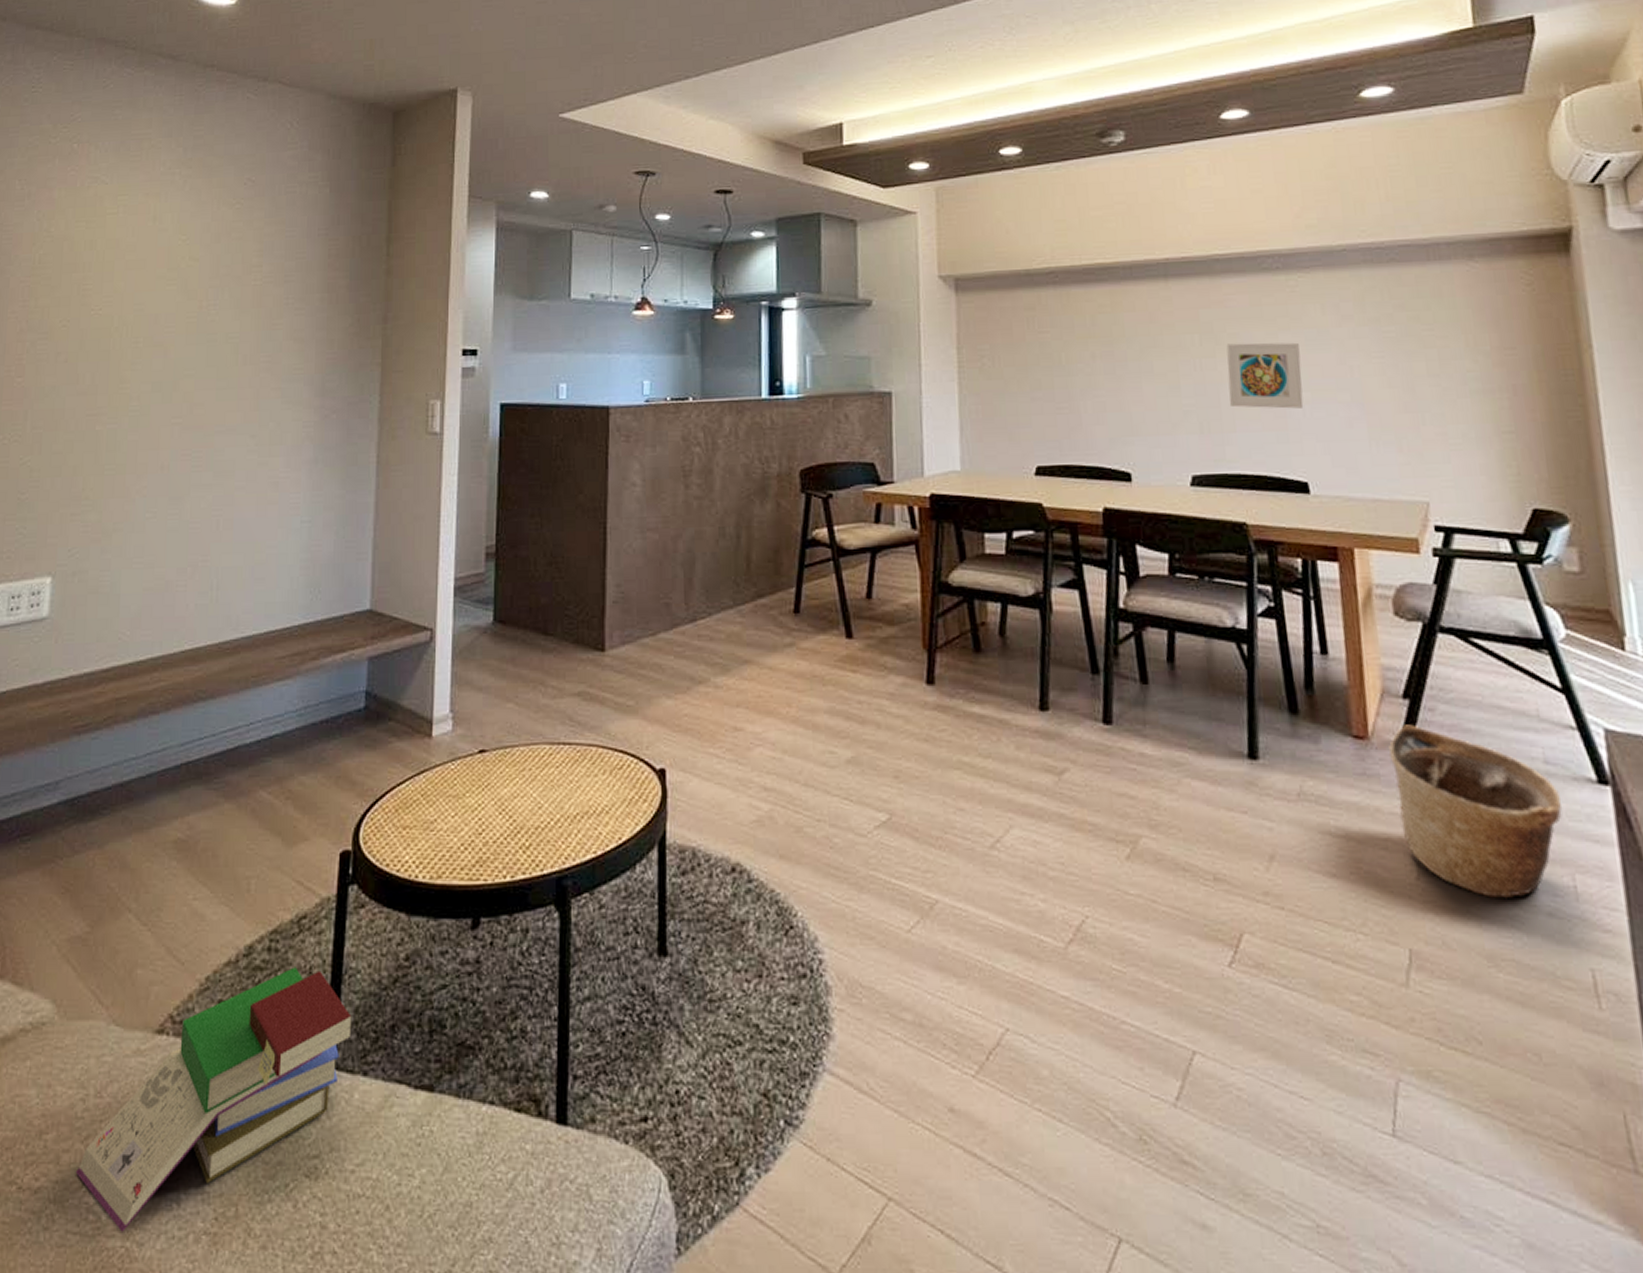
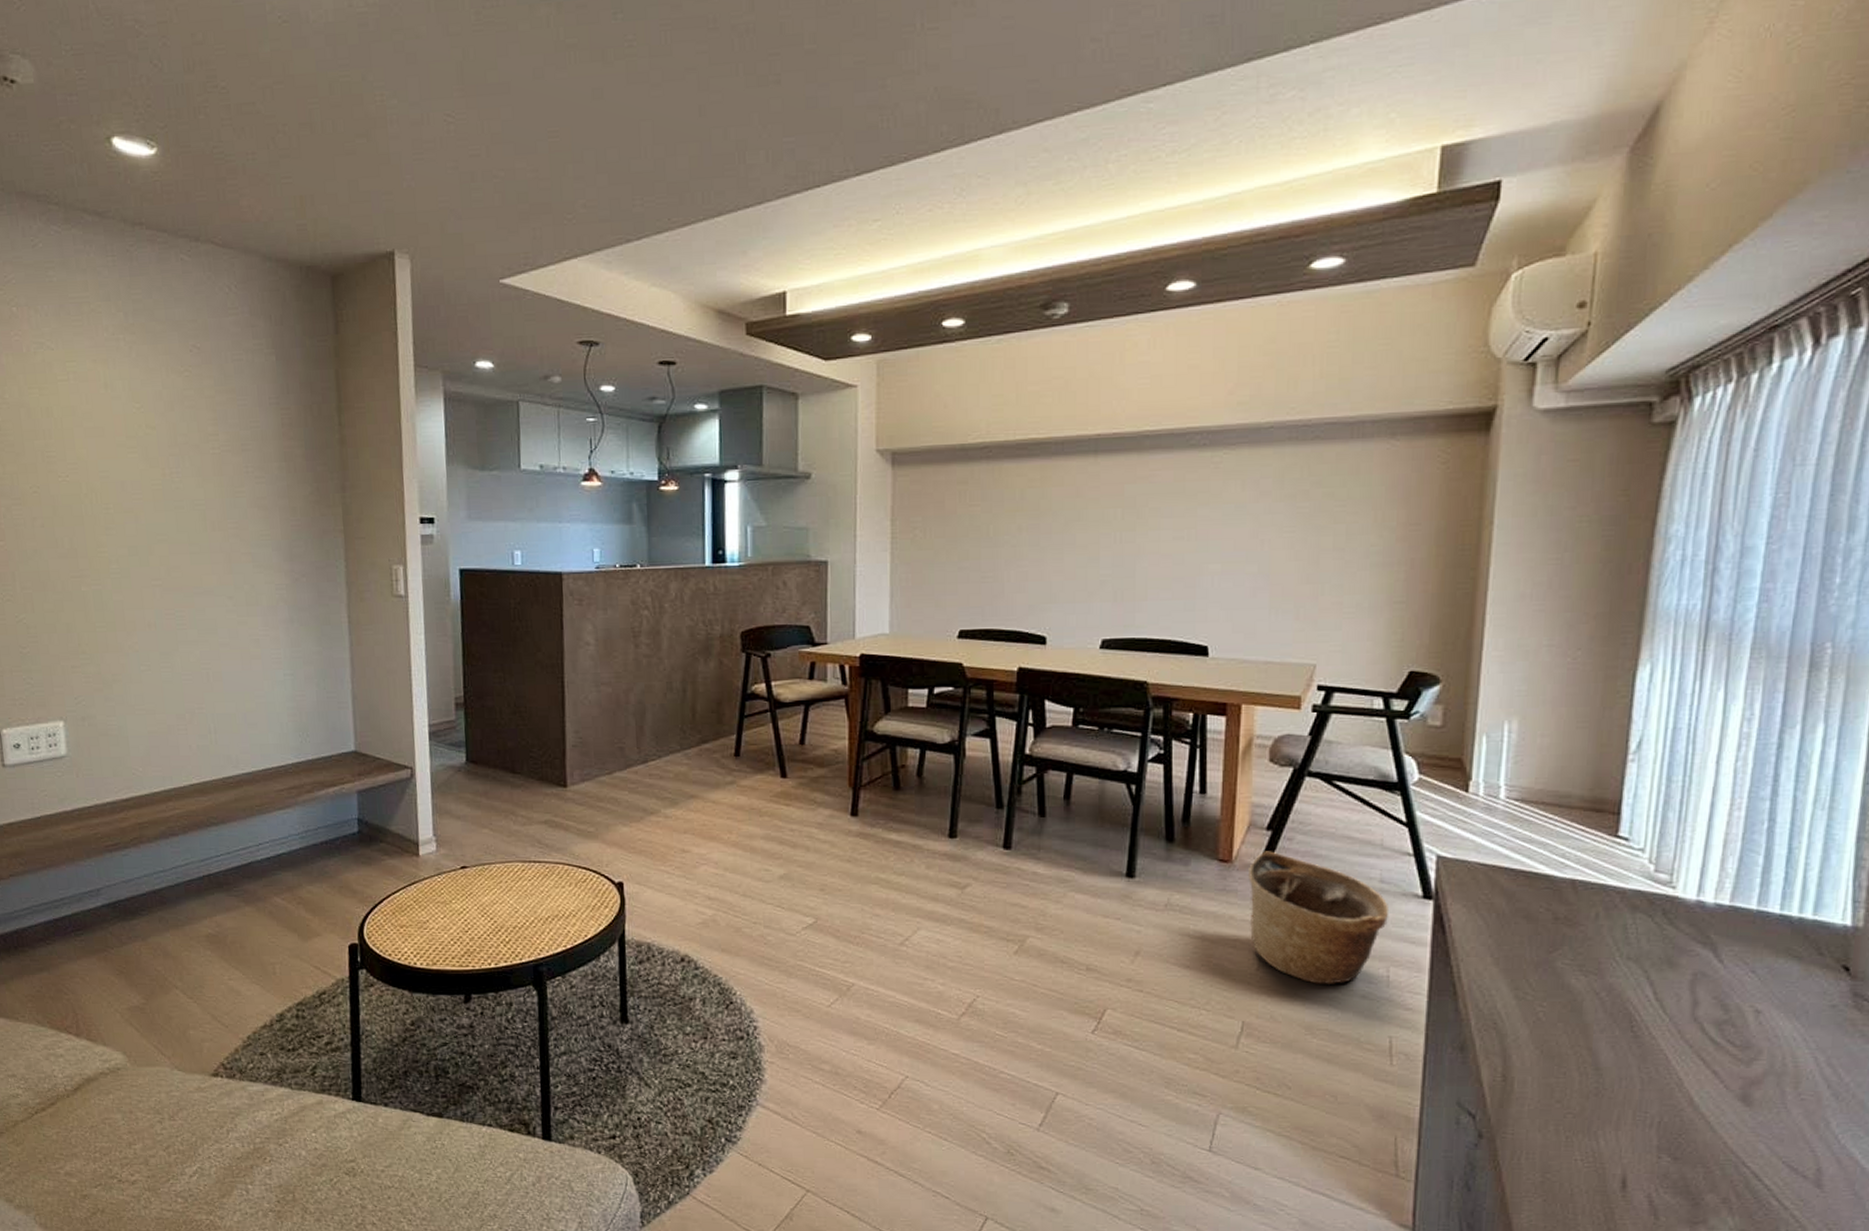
book: present [75,967,352,1232] -> none [162,1029,372,1210]
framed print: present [1226,342,1304,409] -> none [1143,517,1216,579]

